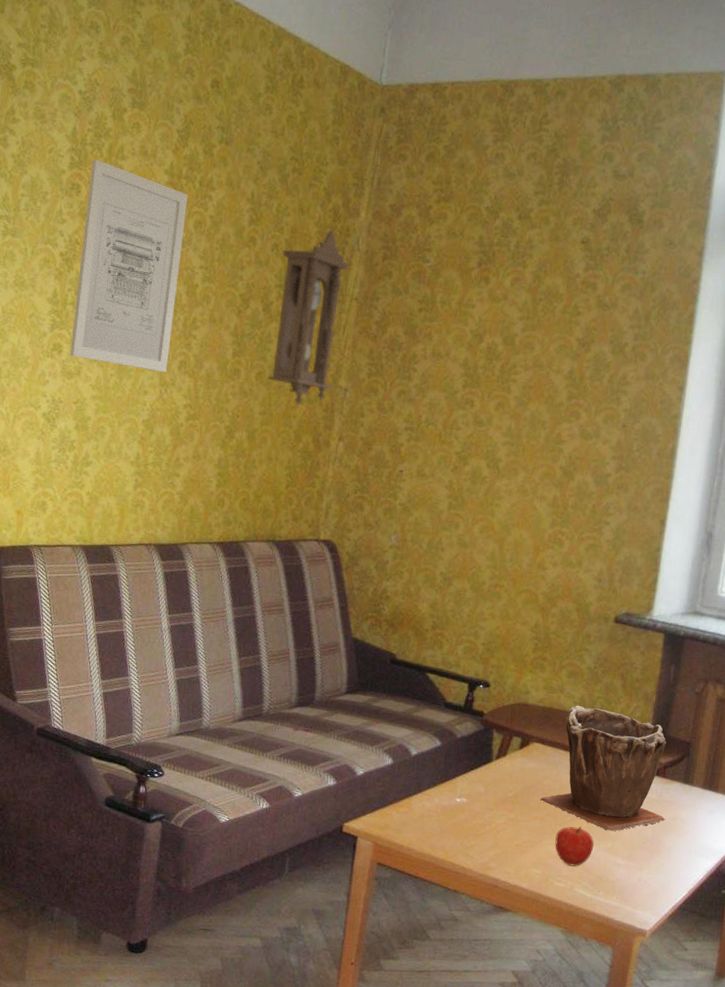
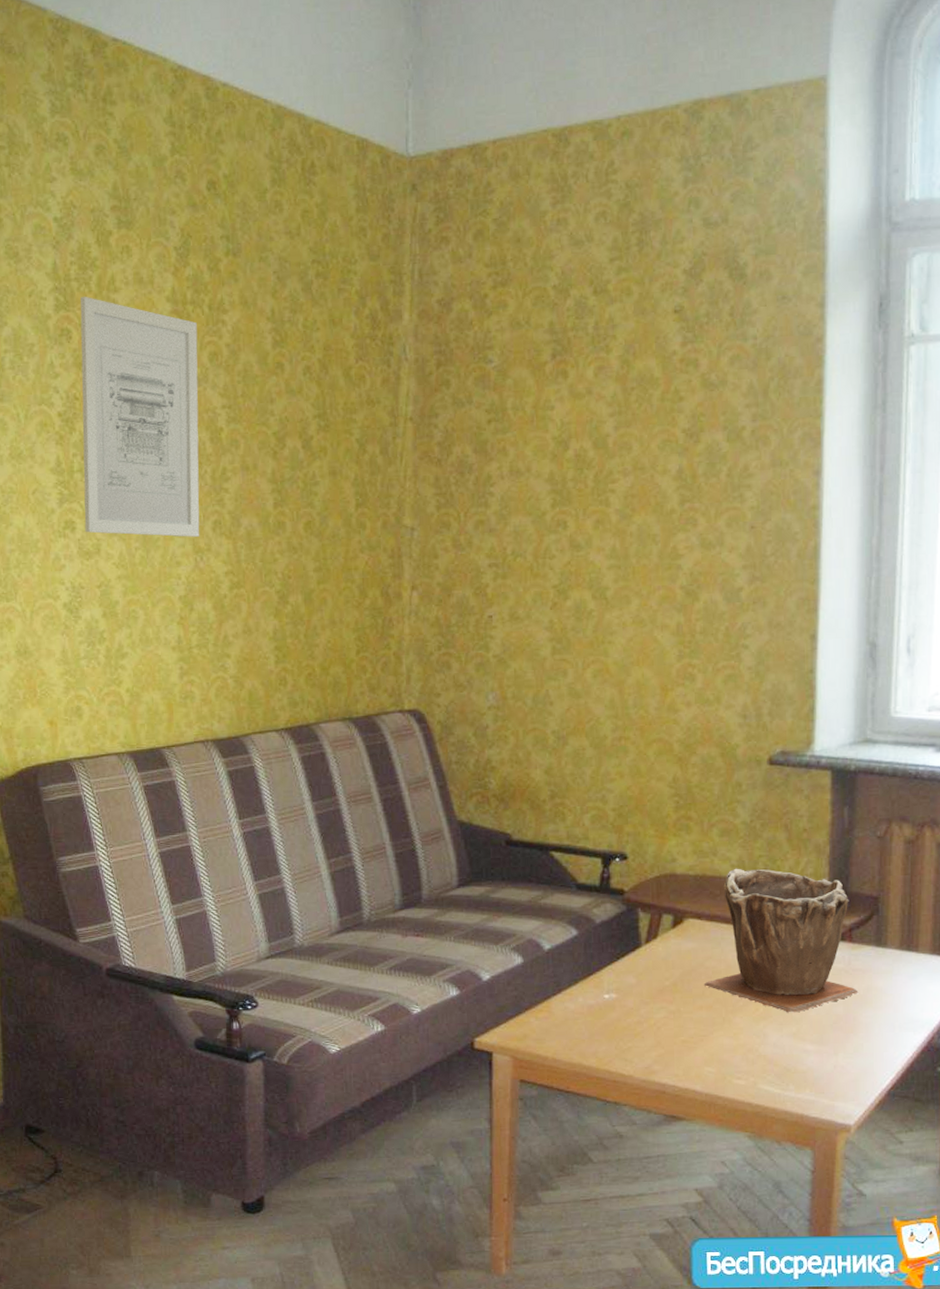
pendulum clock: present [268,230,350,405] -> none [316,341,398,555]
fruit: present [555,826,594,866] -> none [728,1011,776,1059]

